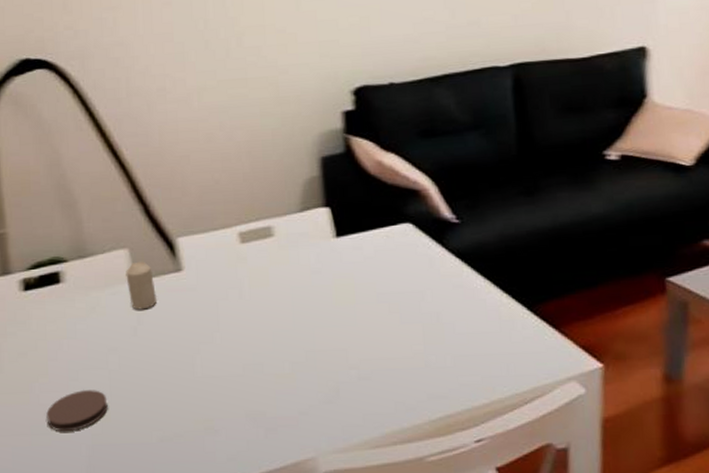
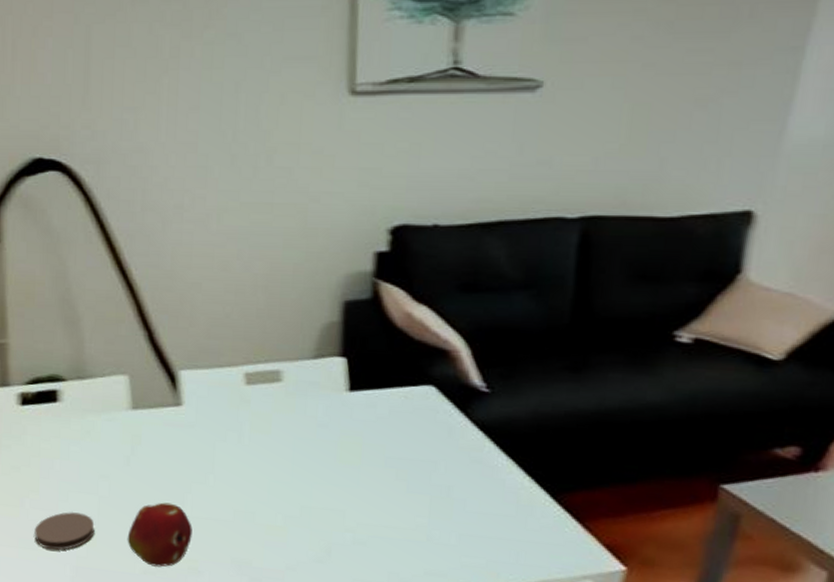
candle: present [126,261,156,310] -> none [123,390,153,441]
fruit: none [141,366,205,433] -> present [127,502,192,567]

